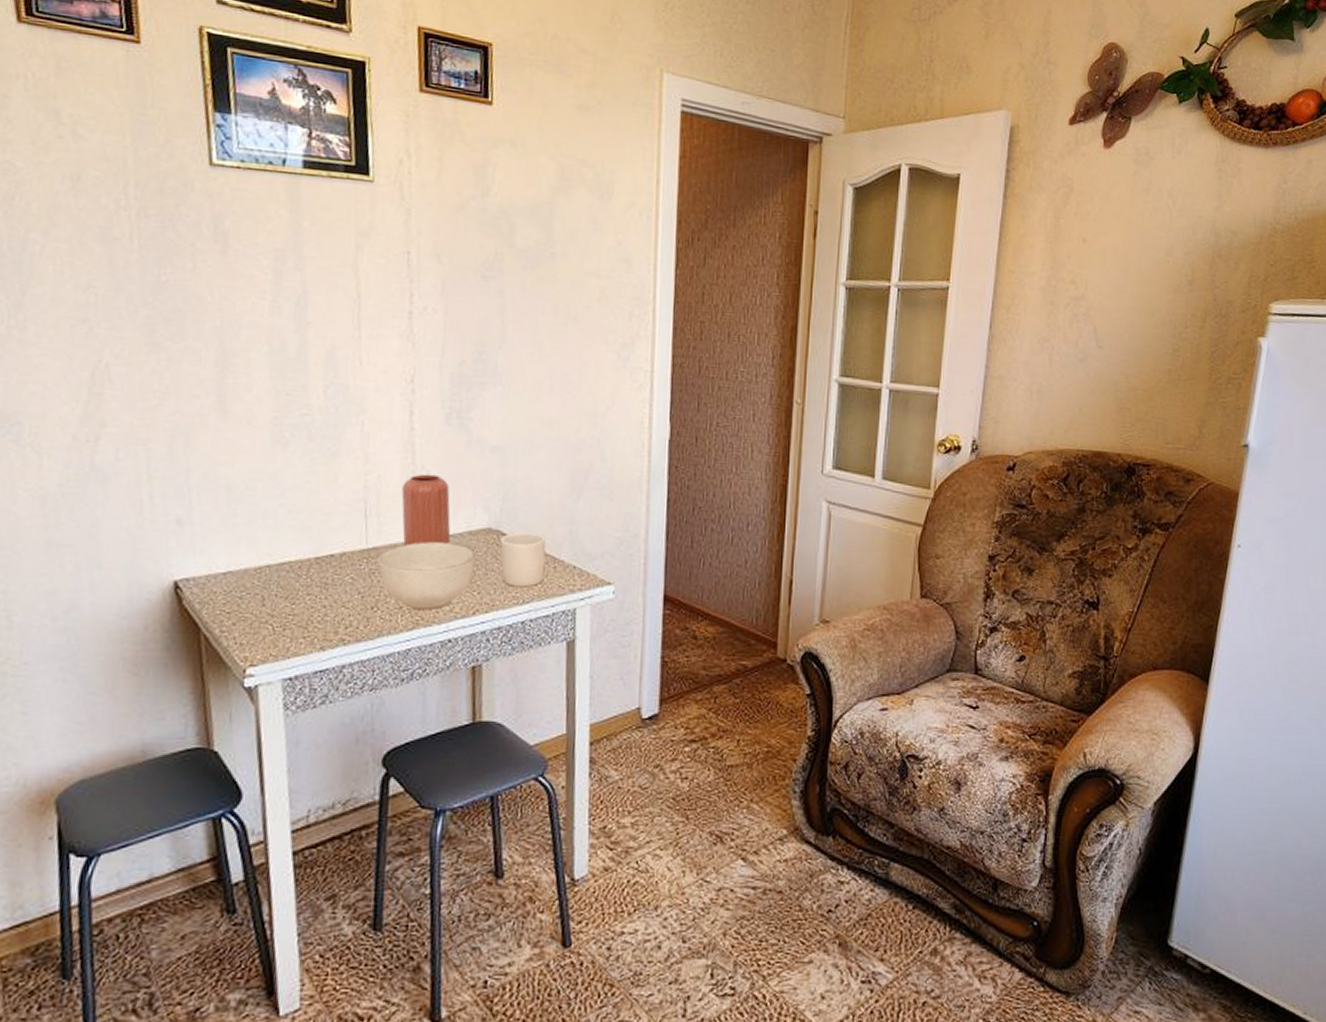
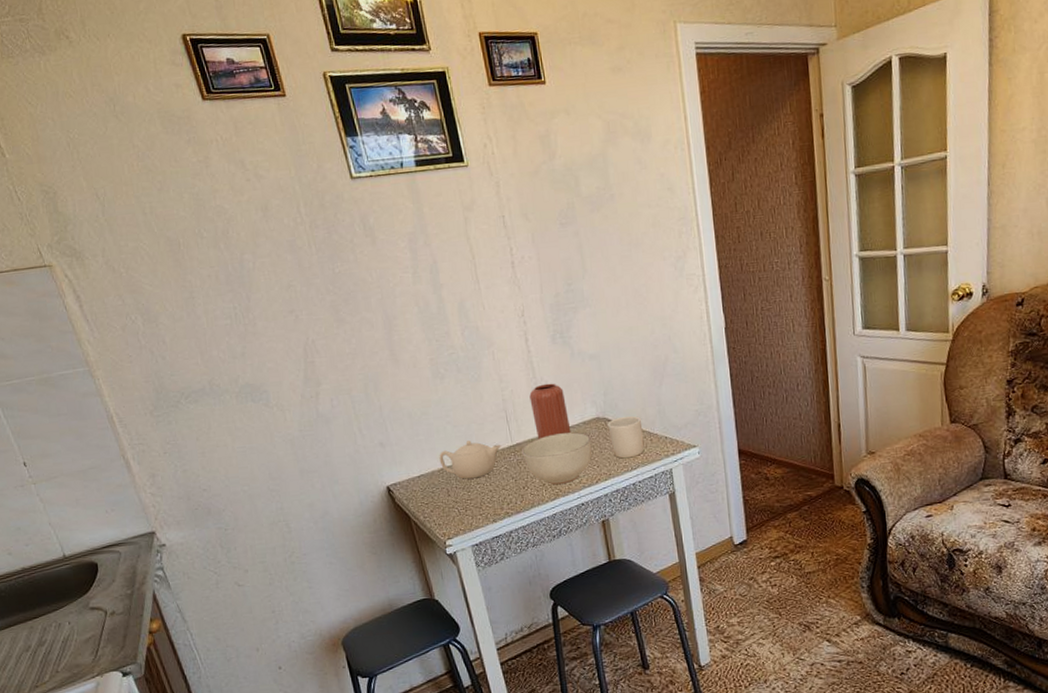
teapot: none [259,534,351,587] -> present [439,441,501,479]

